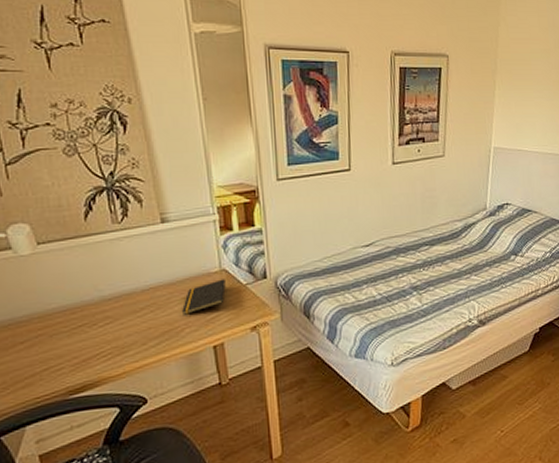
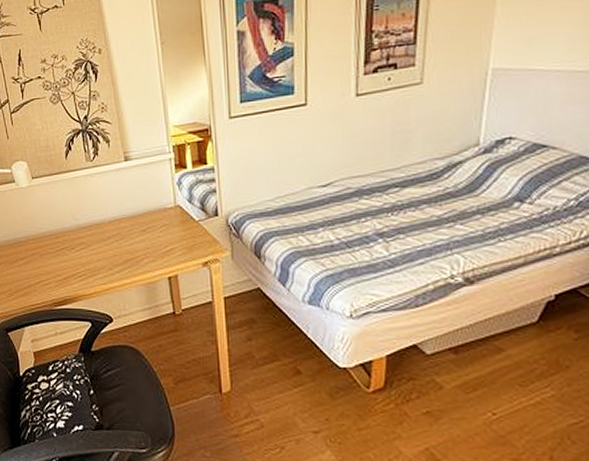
notepad: present [182,279,226,315] -> none [142,214,180,246]

